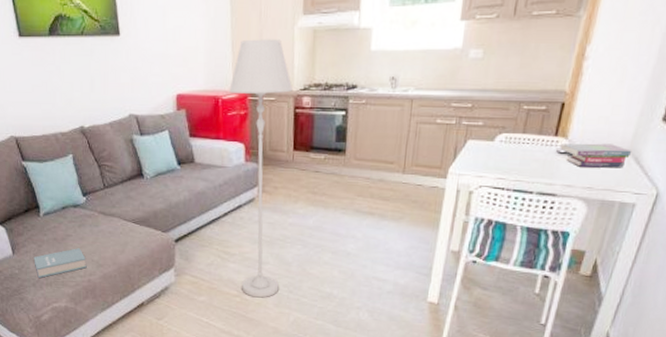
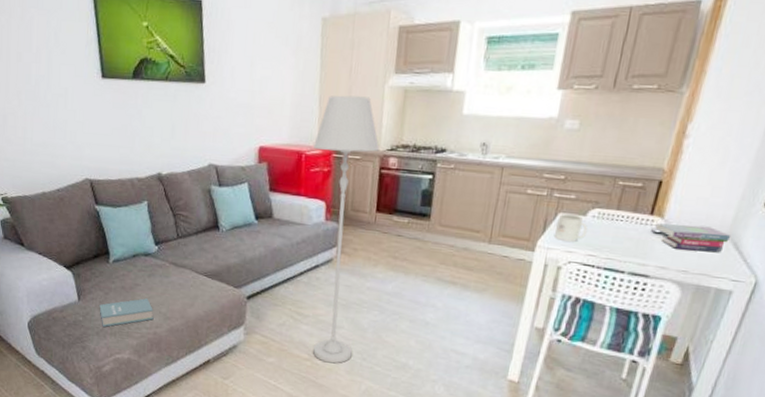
mug: none [465,141,497,168] -> present [555,214,588,243]

